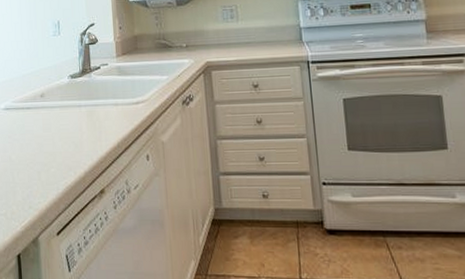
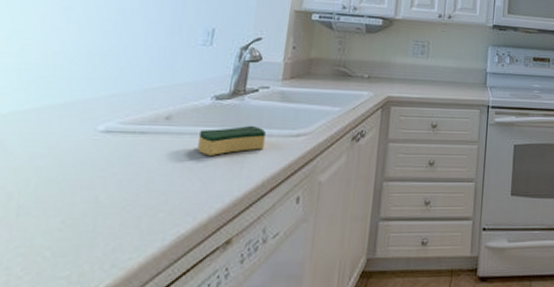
sponge: none [66,97,113,123] -> present [197,125,266,156]

